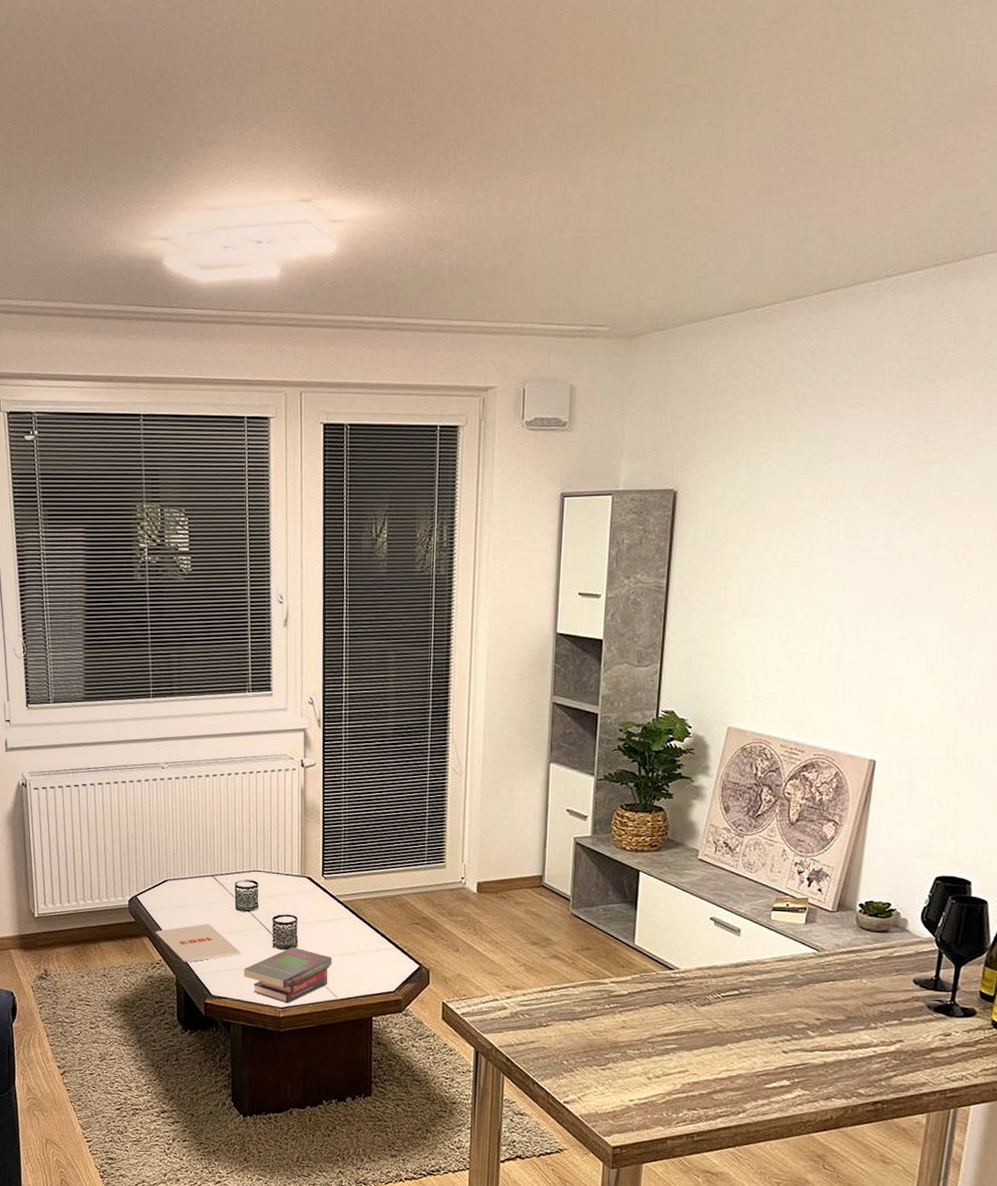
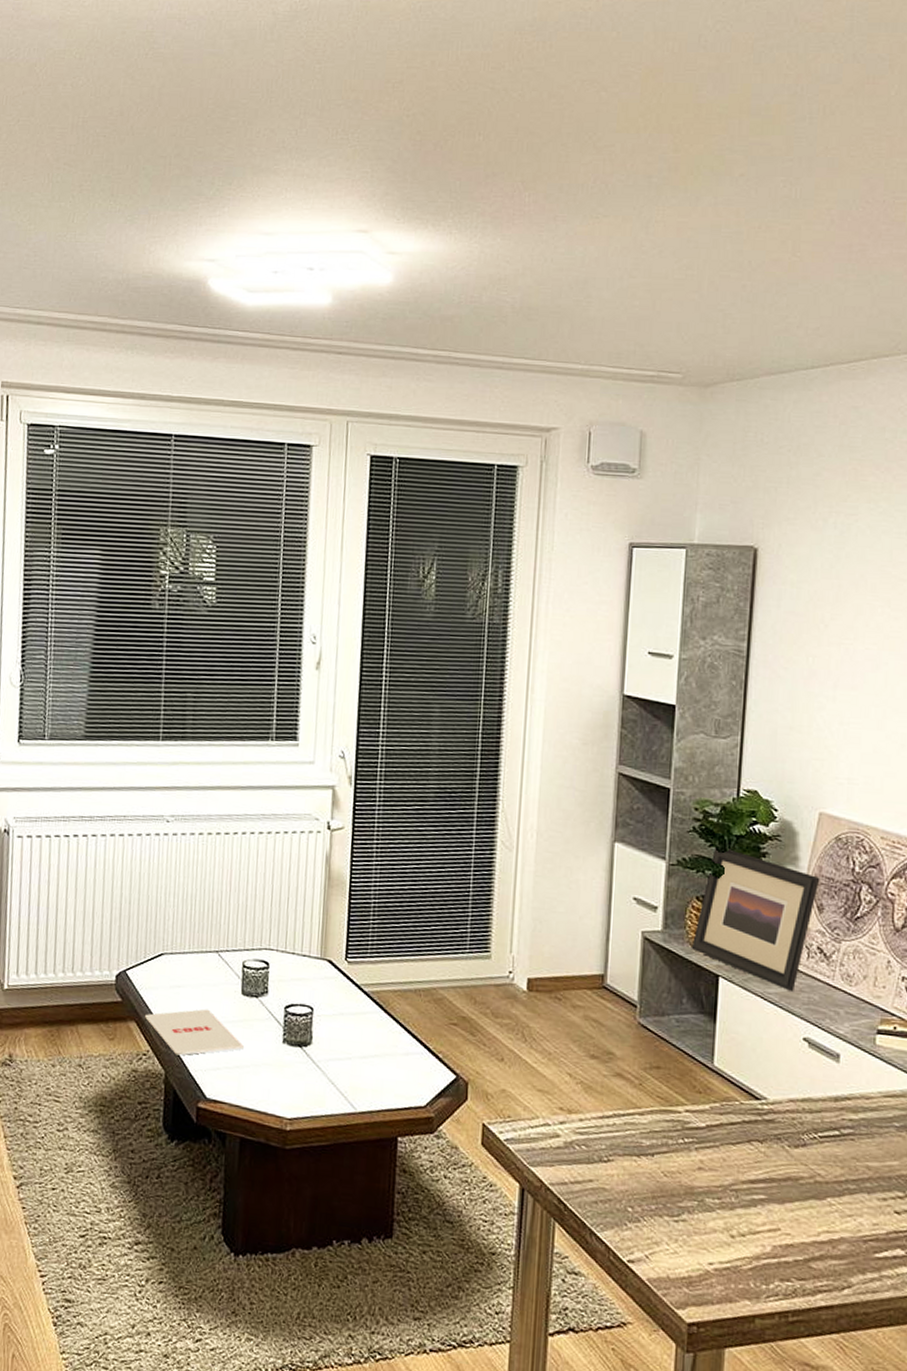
books: present [243,947,332,1003] -> none [245,1044,353,1114]
picture frame: none [616,760,727,880] -> present [691,845,820,991]

